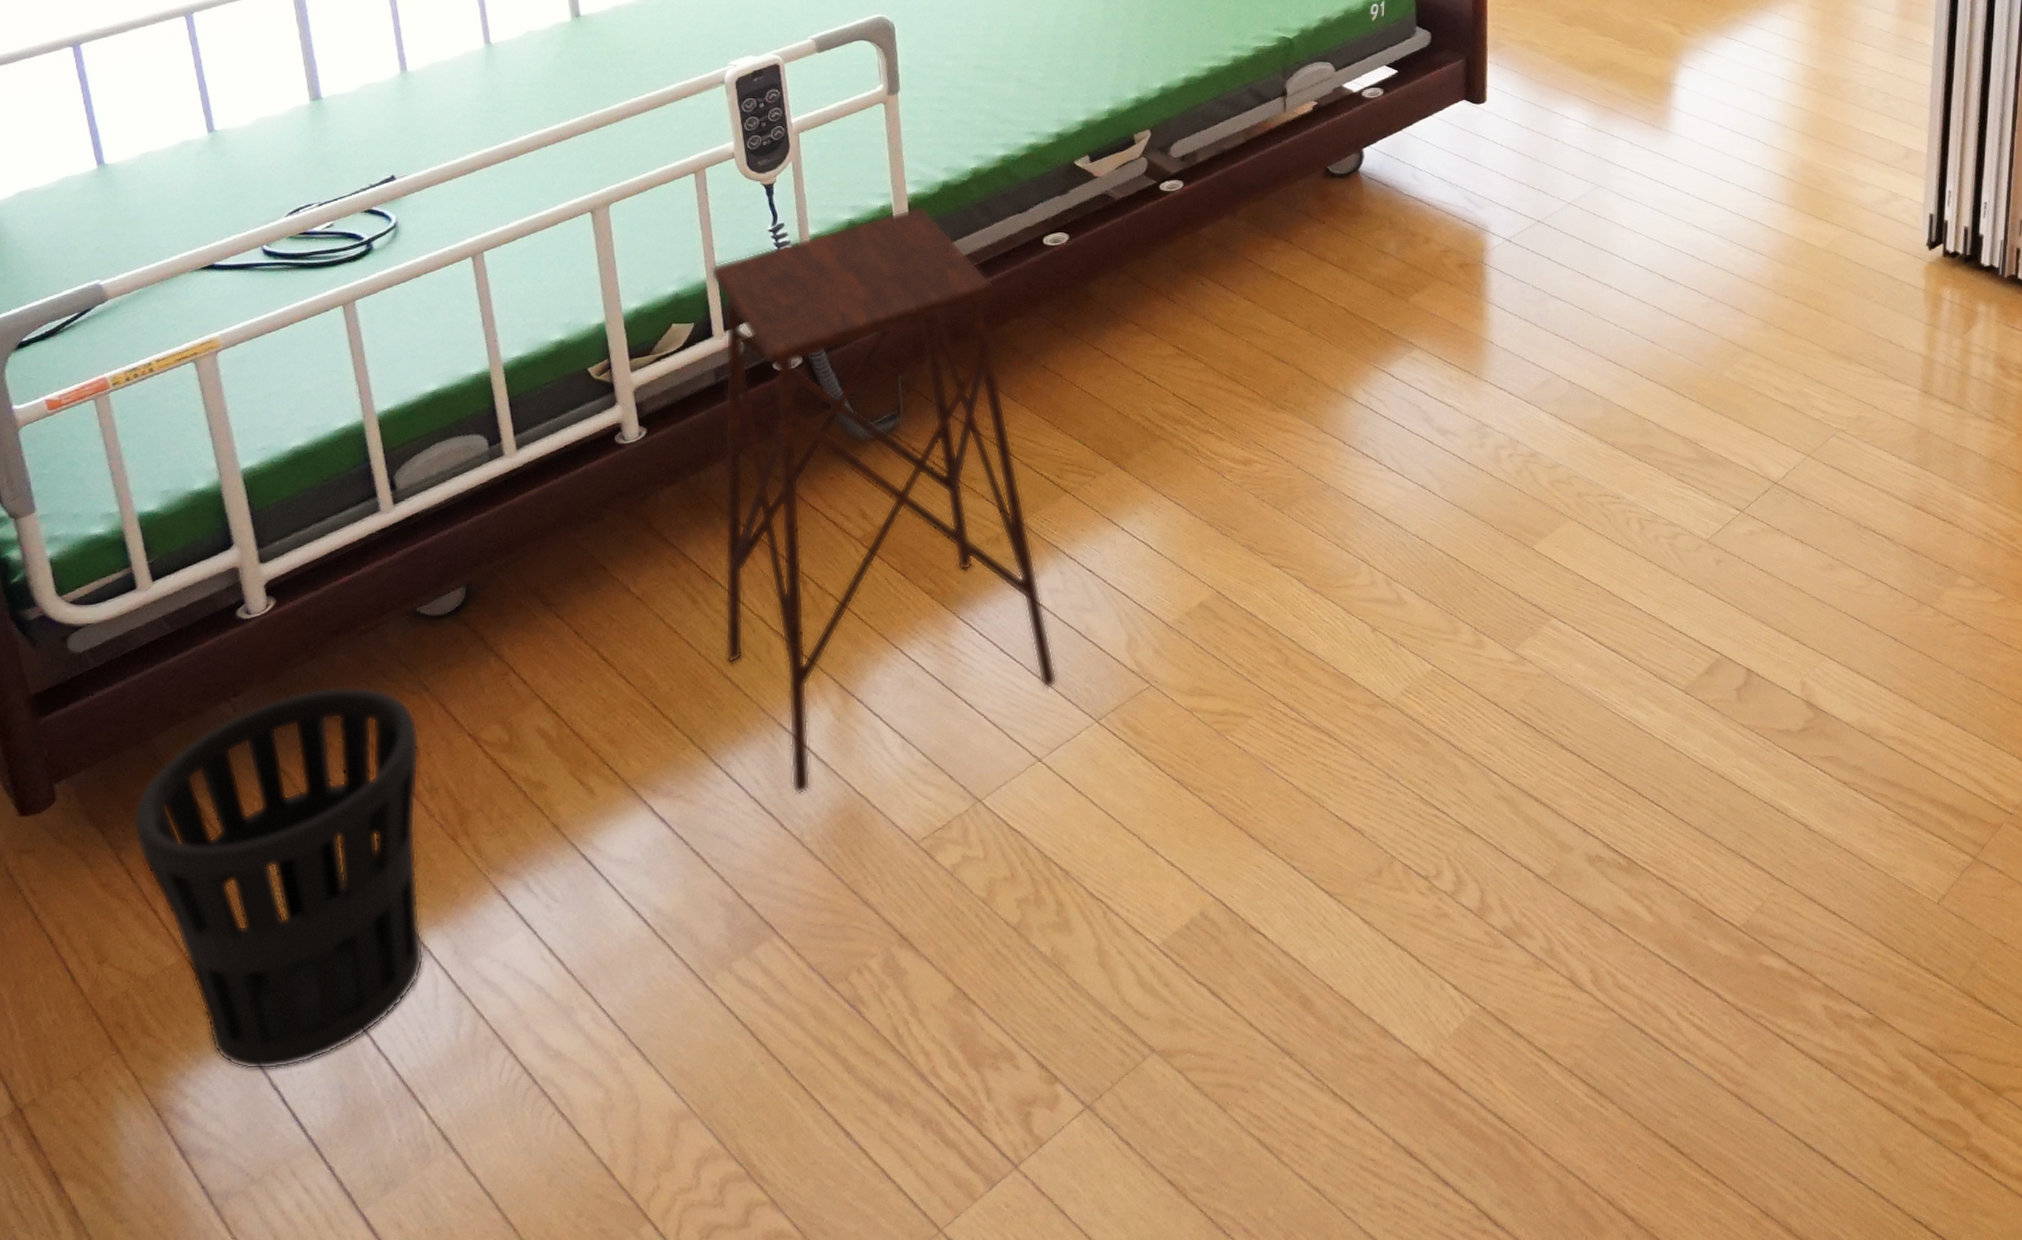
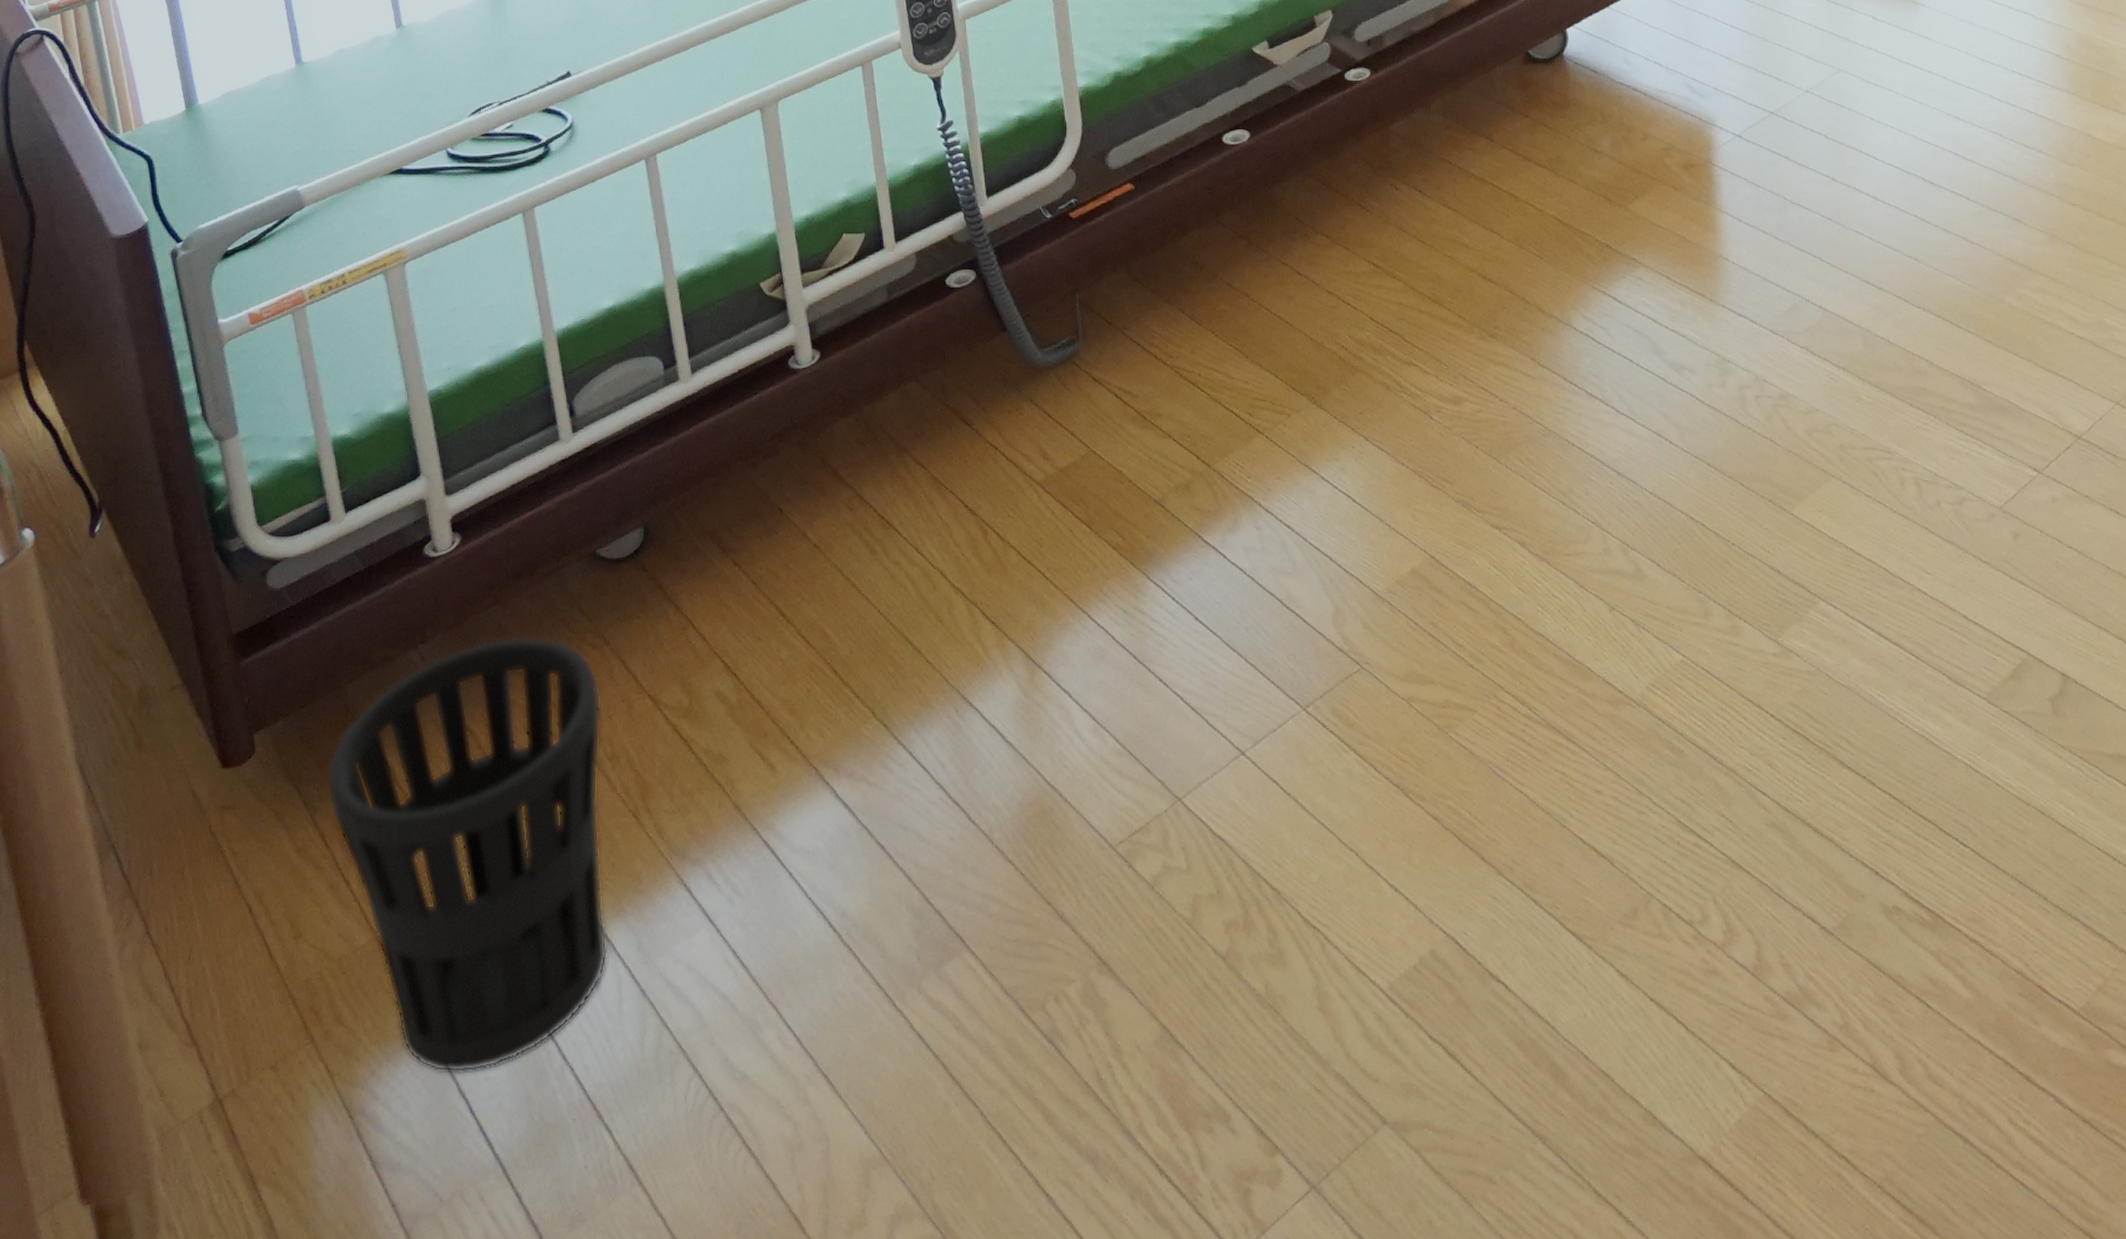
side table: present [710,206,1058,795] -> none [880,100,1259,783]

